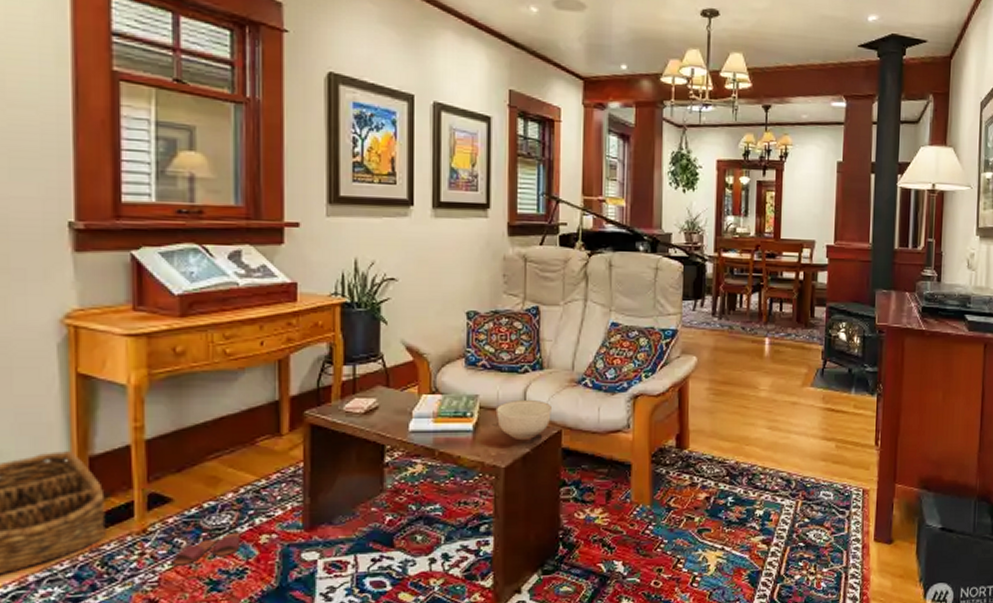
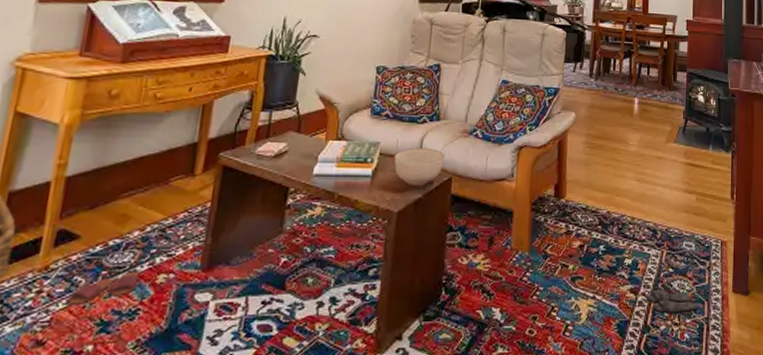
slippers: none [779,540,837,564] -> present [646,290,699,314]

